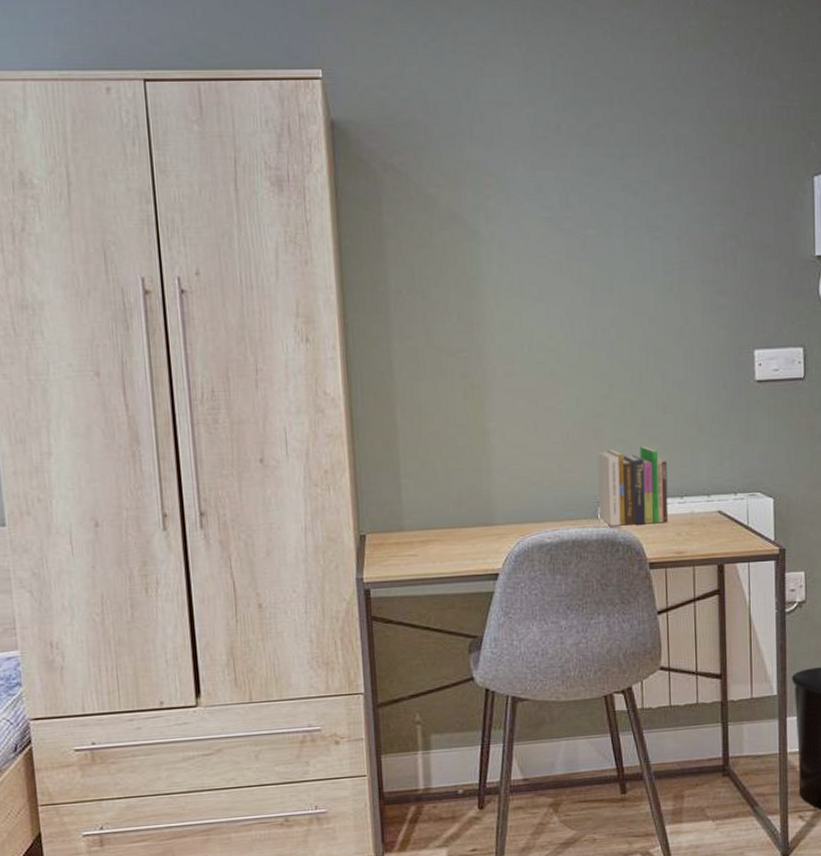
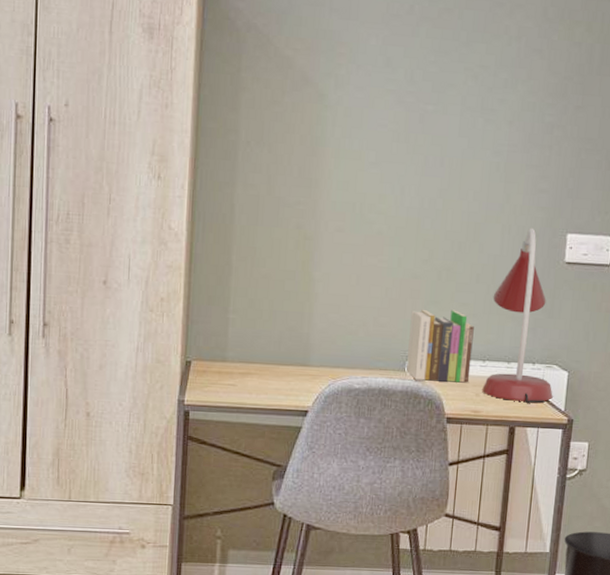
desk lamp: none [683,348,760,537] -> present [482,227,553,404]

